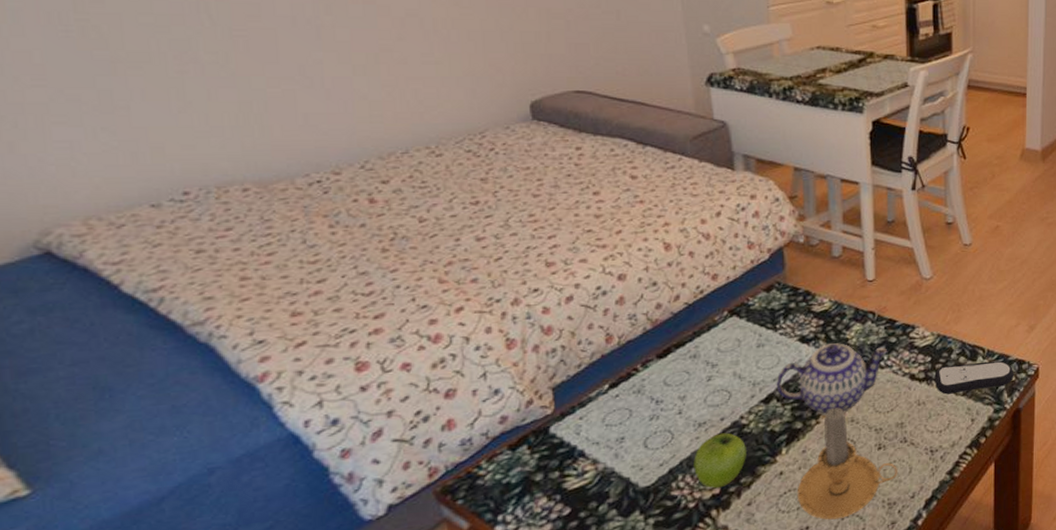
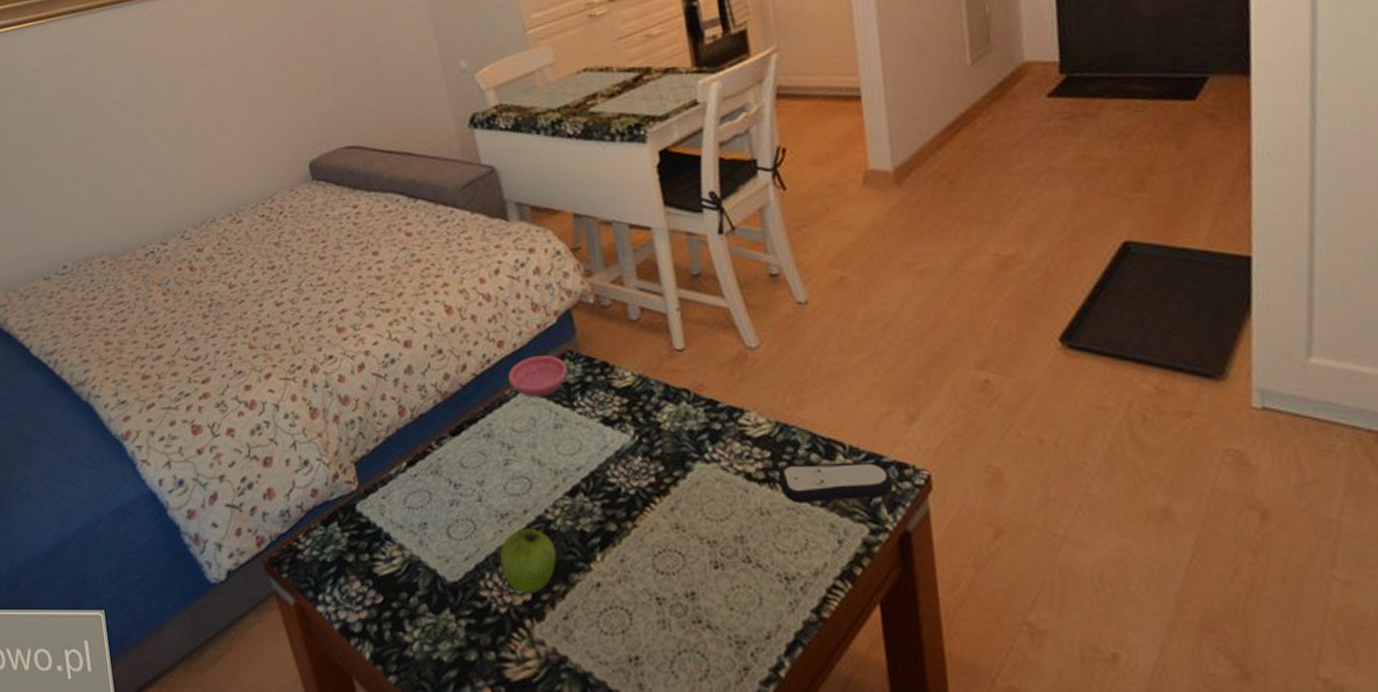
saucer: none [719,286,775,322] -> present [508,355,568,397]
teapot: present [776,343,888,416] -> none [580,427,713,519]
candle: present [797,407,897,520] -> none [619,509,744,652]

